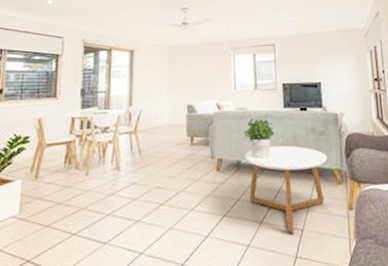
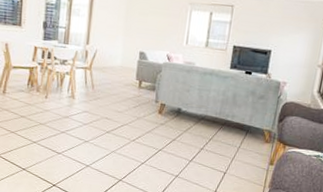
potted plant: present [243,118,275,159] -> none [188,73,217,111]
coffee table: present [244,145,327,233] -> none [184,100,261,174]

